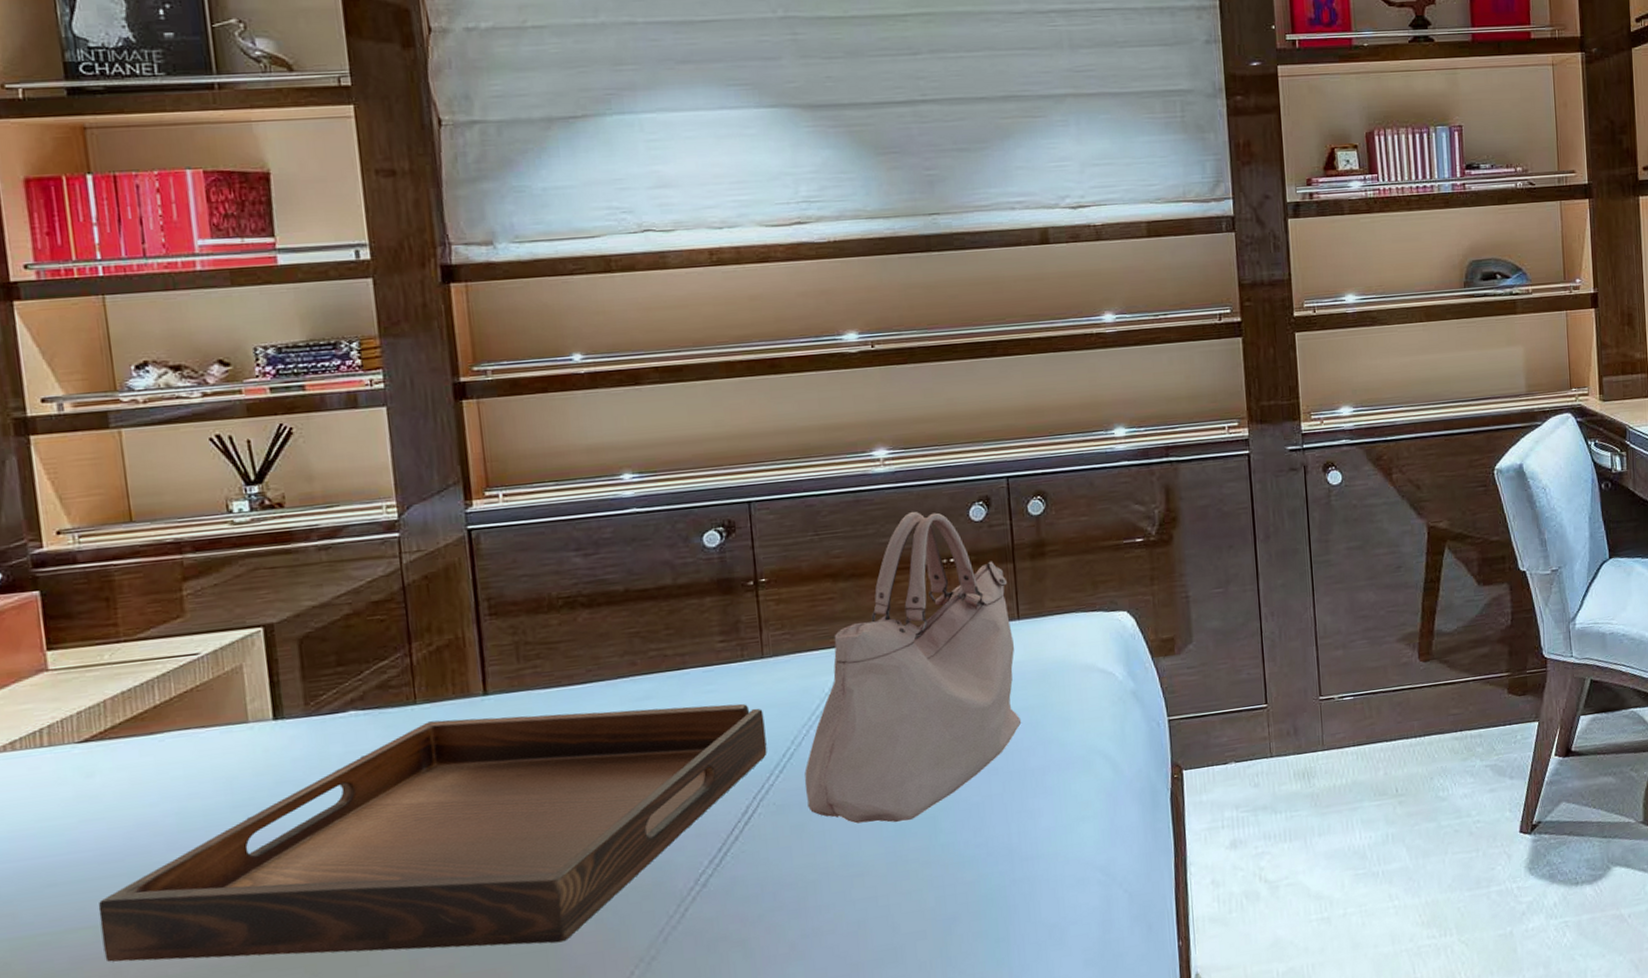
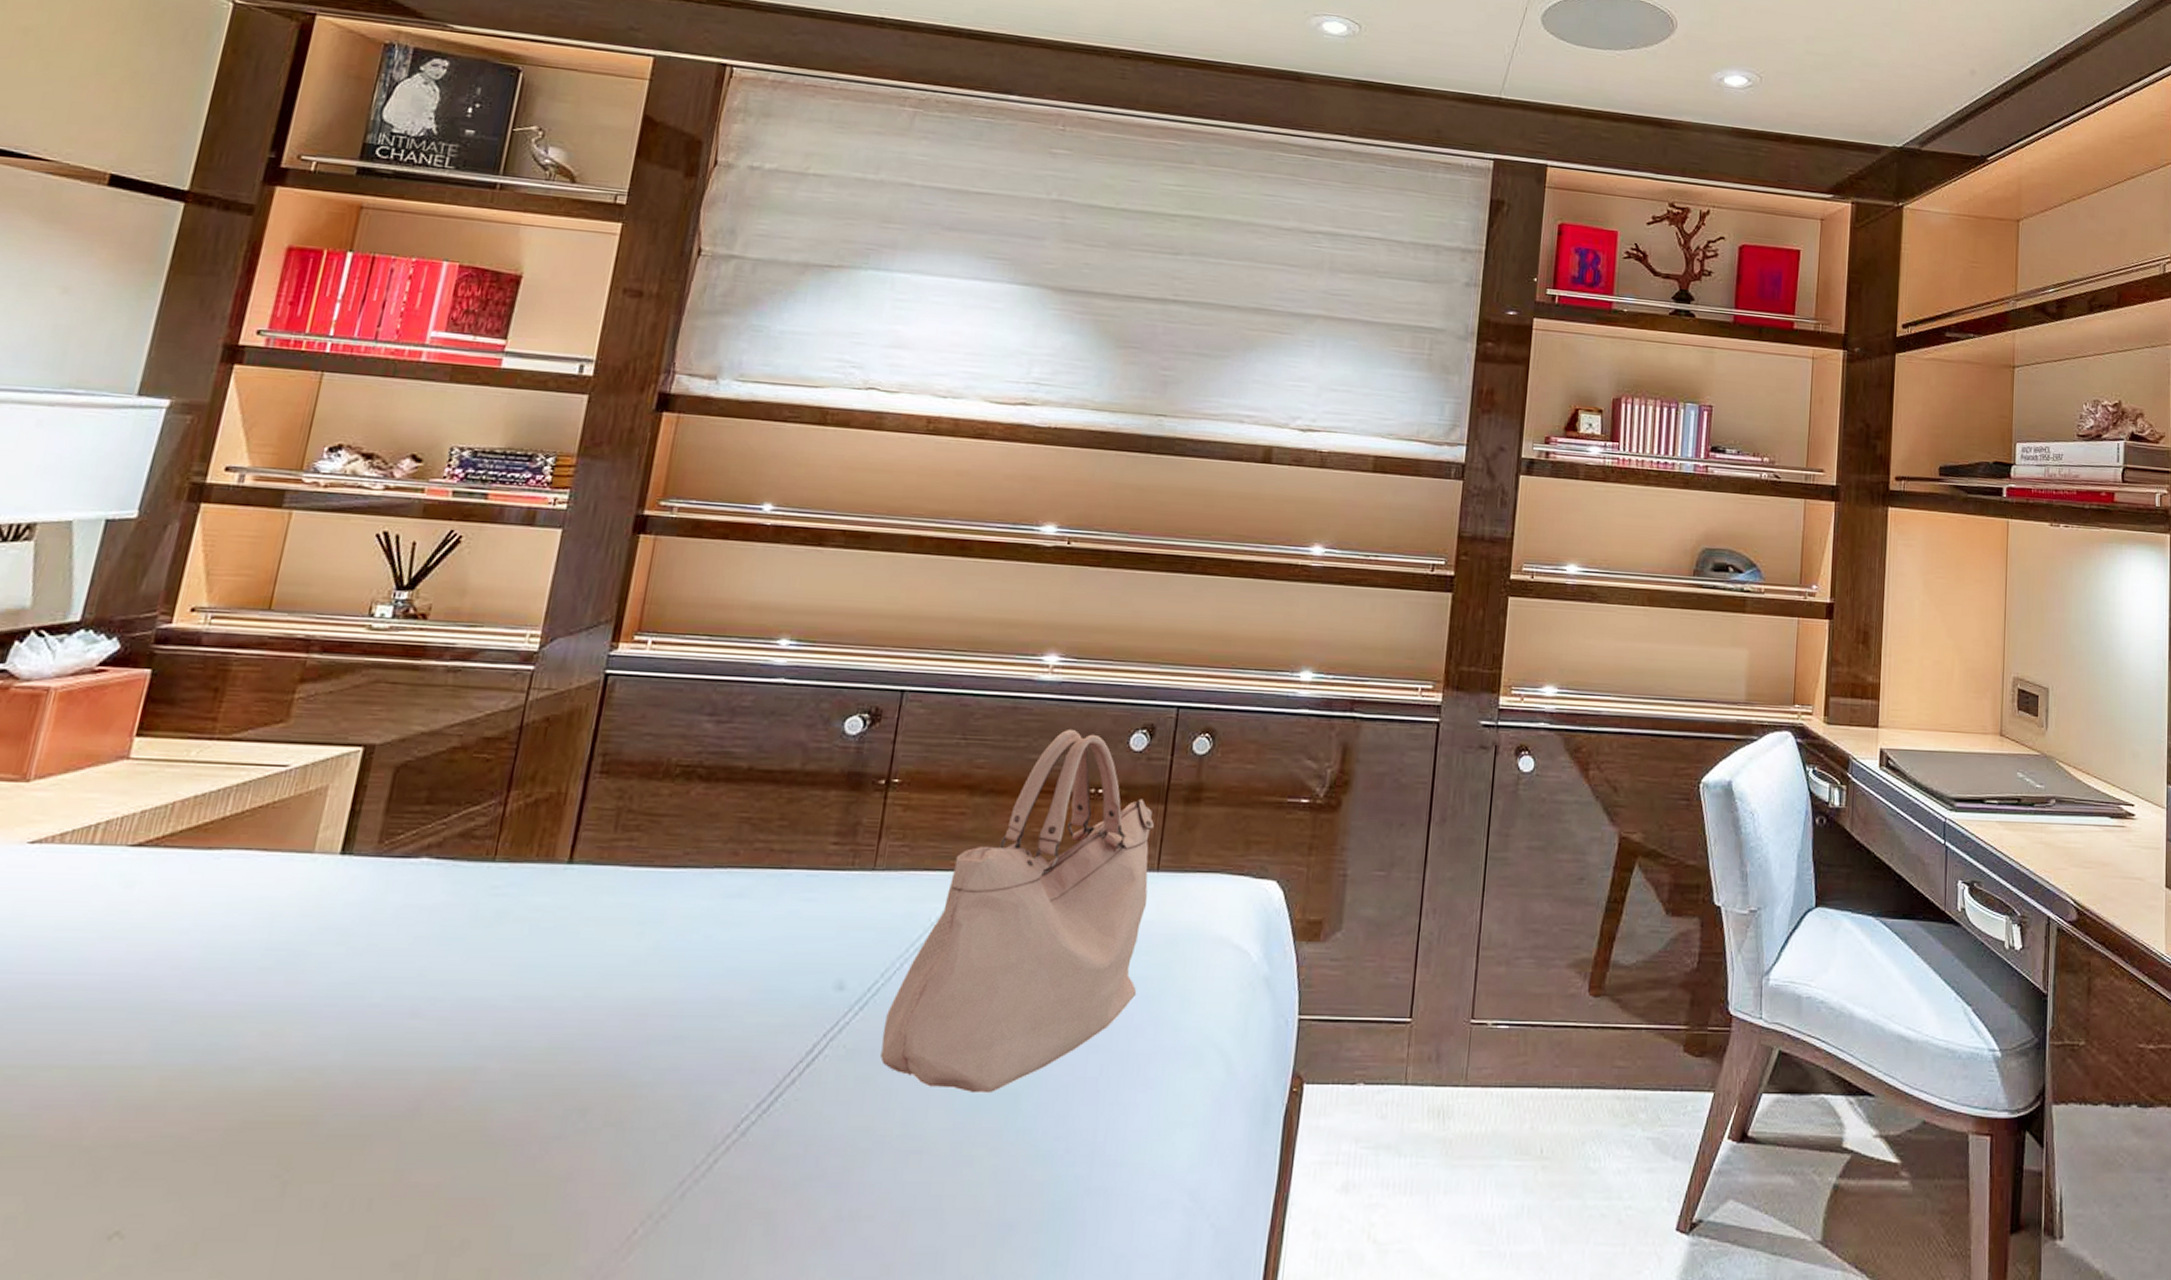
serving tray: present [98,703,767,962] -> none [68,884,860,1178]

